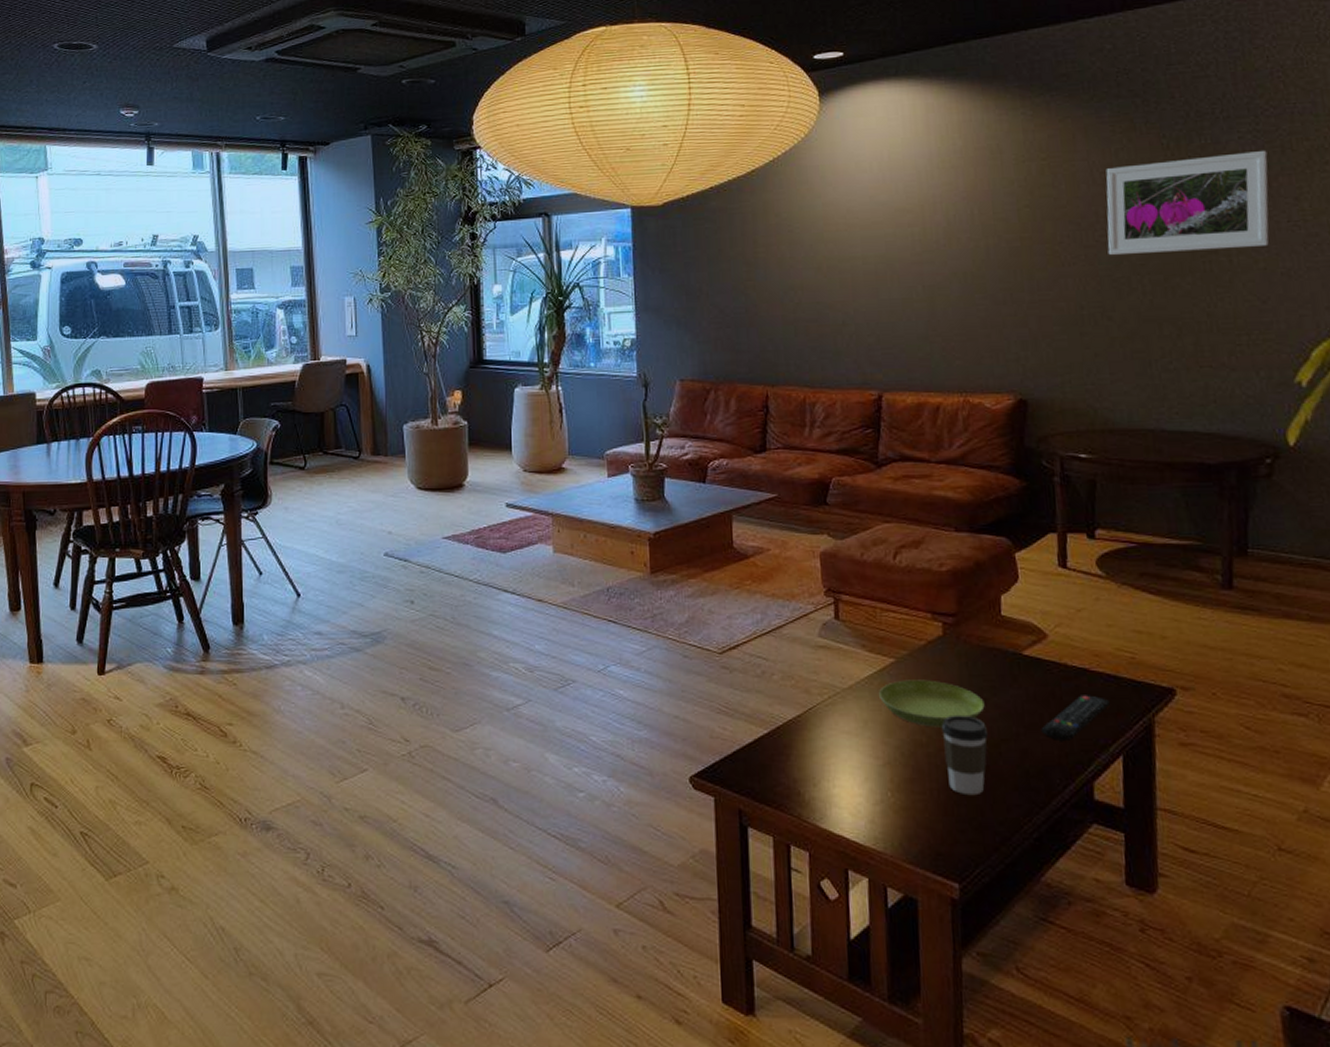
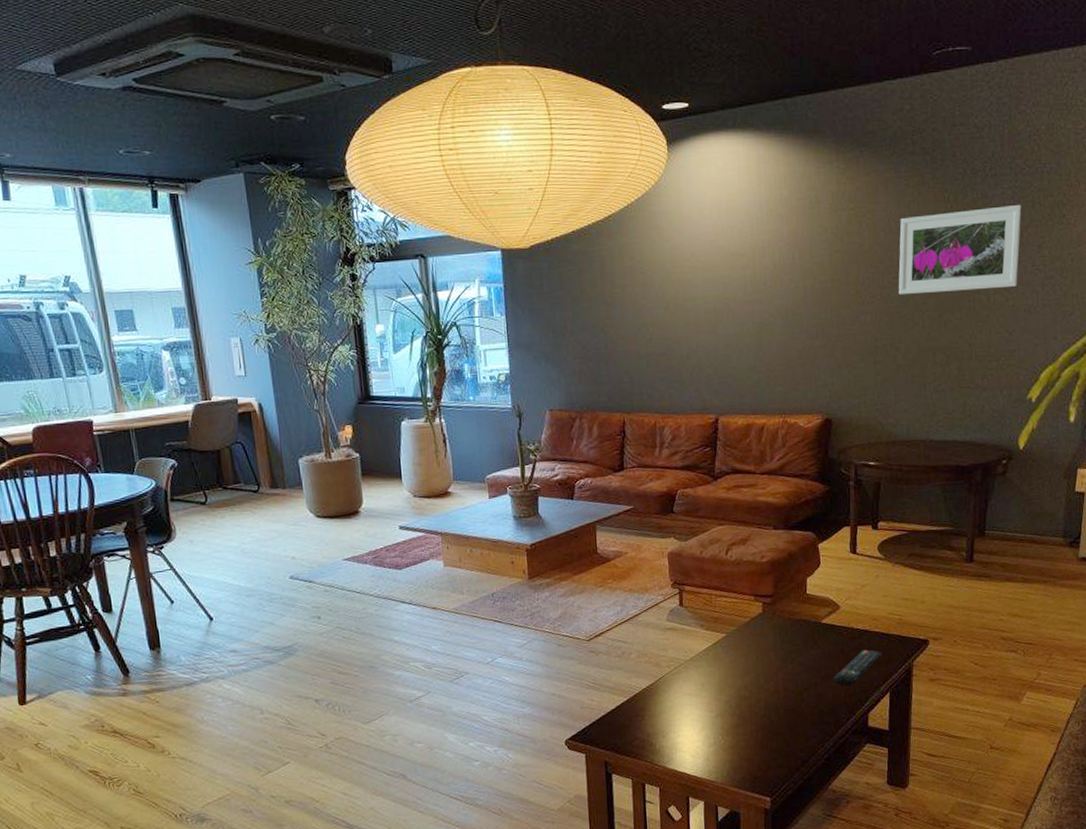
saucer: present [879,679,985,727] -> none [713,648,793,684]
coffee cup: present [941,715,989,796] -> none [760,672,795,733]

